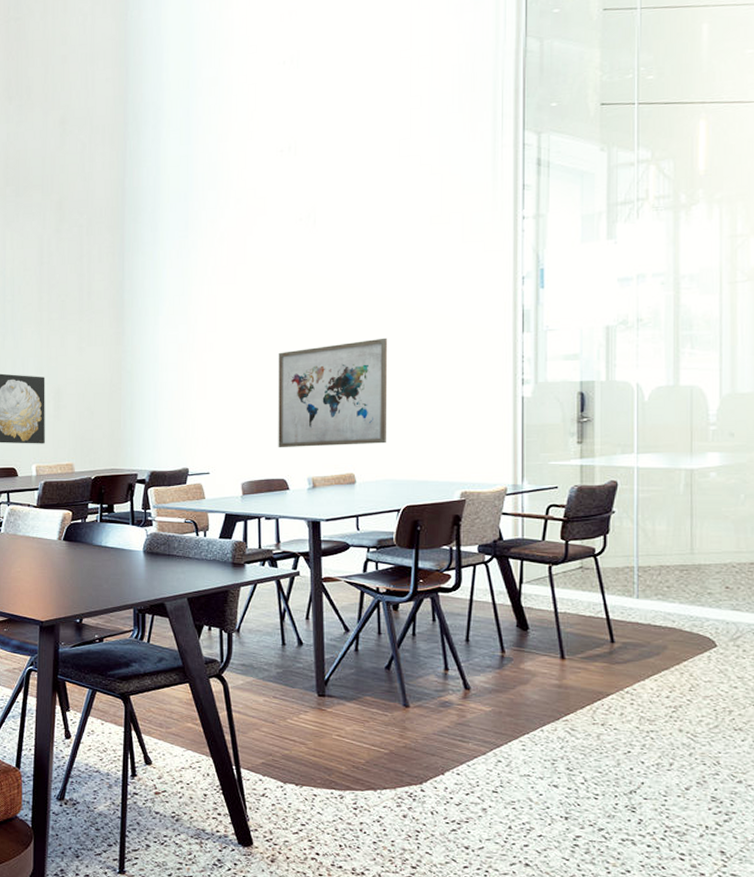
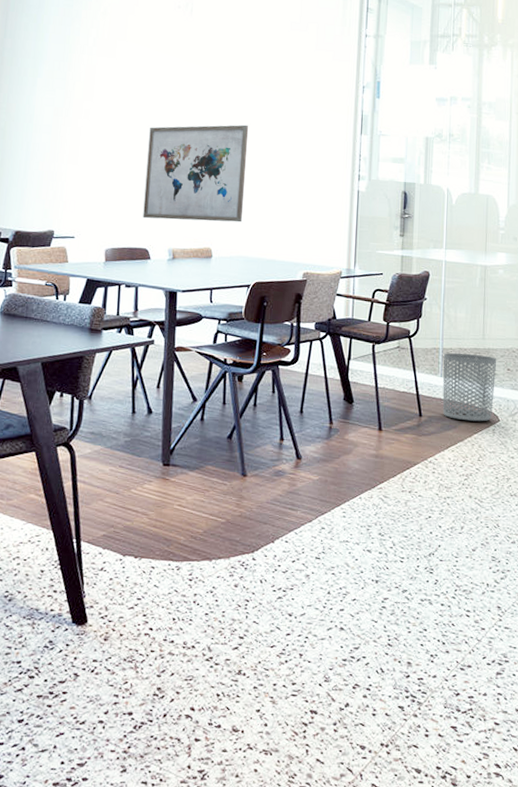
waste bin: none [639,570,711,648] -> present [442,352,497,422]

